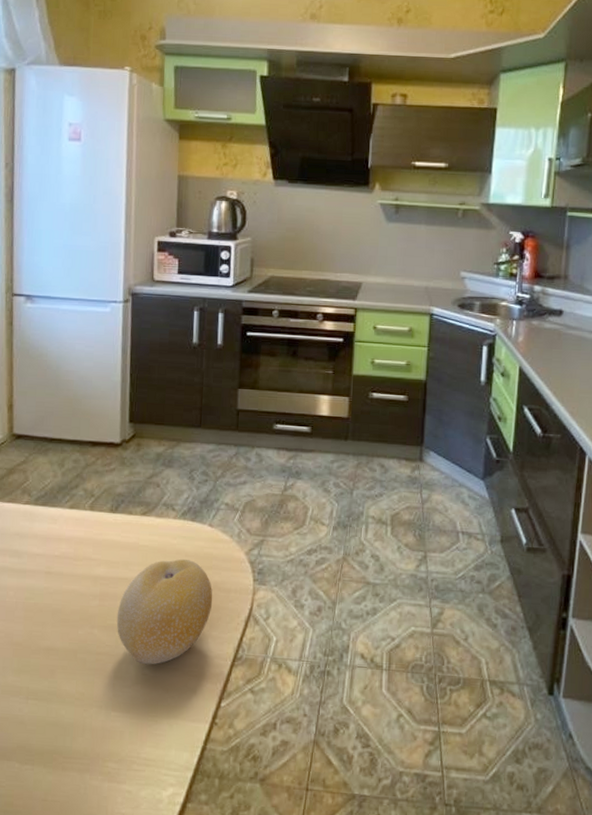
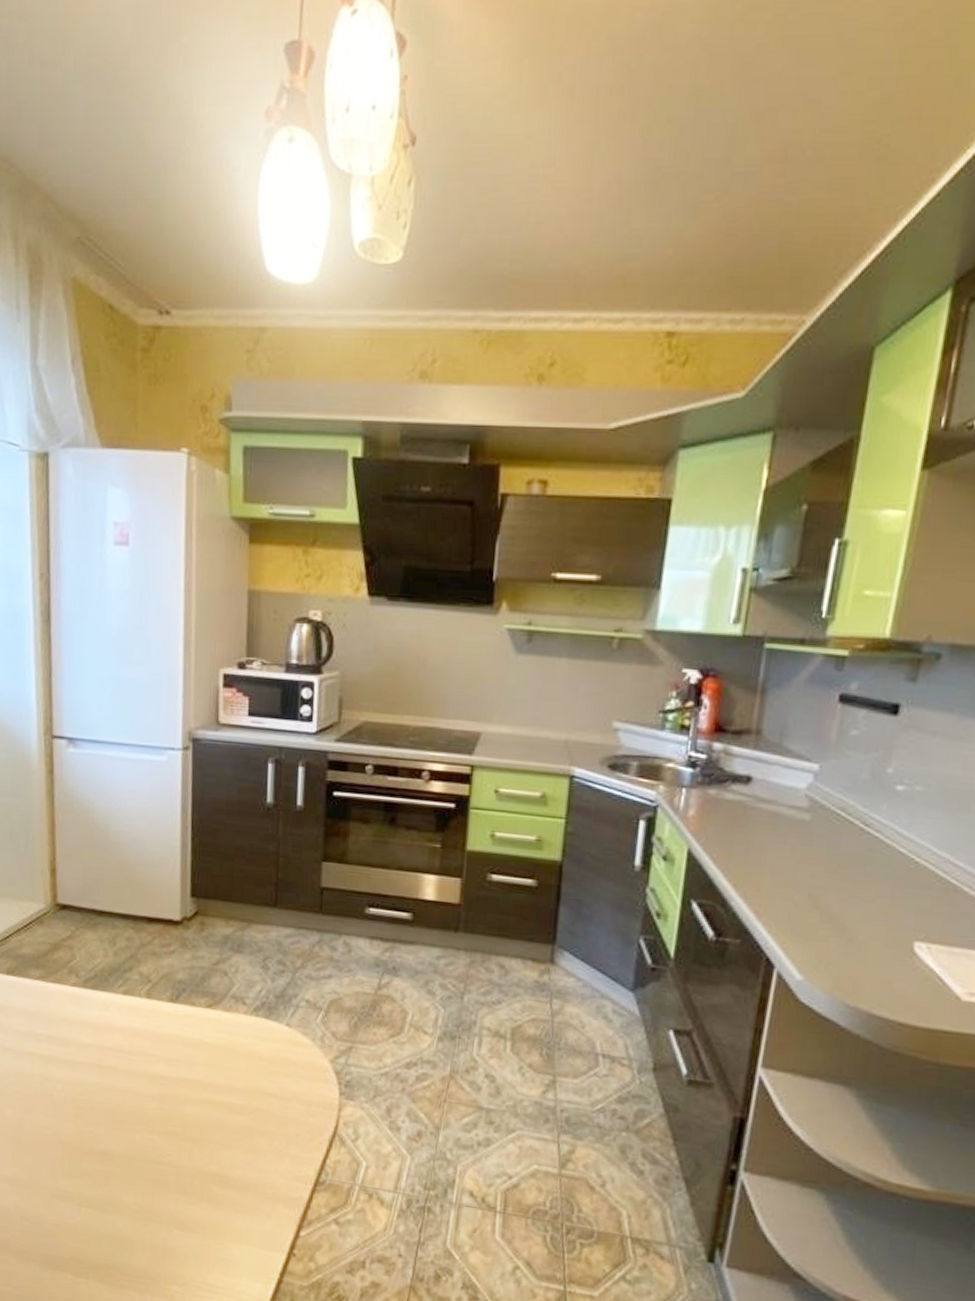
fruit: present [116,558,213,665] -> none [178,1062,291,1181]

